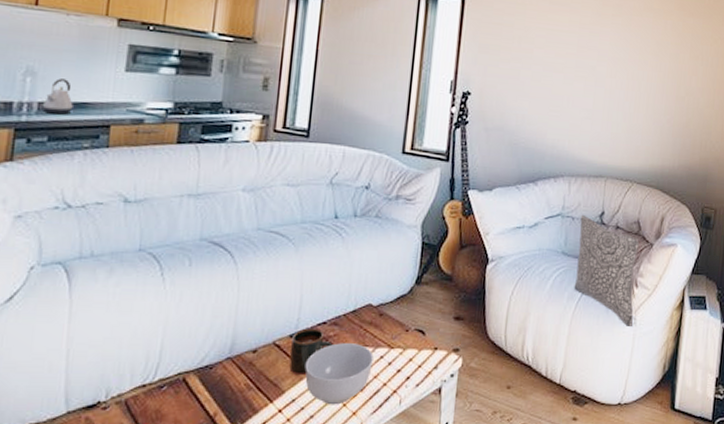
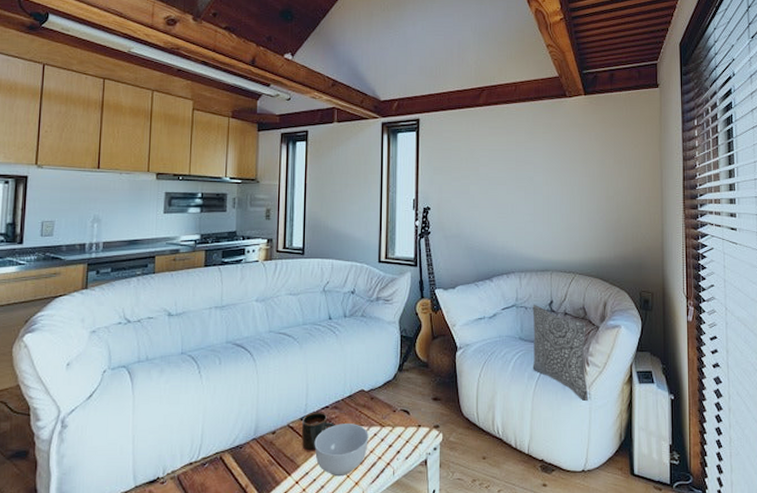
kettle: present [41,78,73,115] -> none [106,223,128,250]

